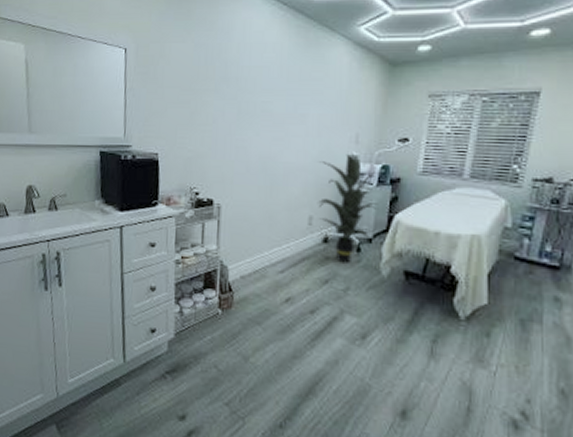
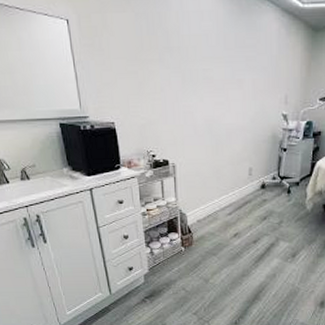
indoor plant: present [318,154,378,263] -> none [256,114,303,203]

